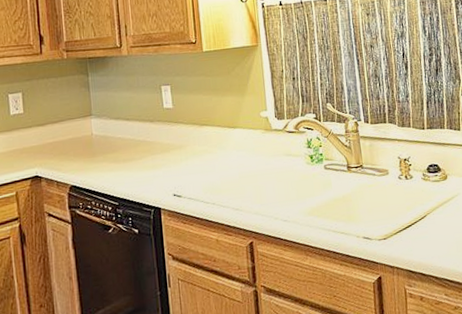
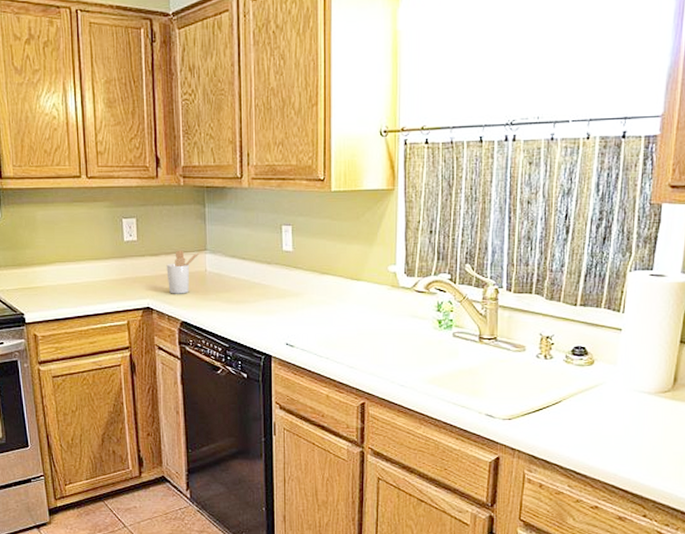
utensil holder: none [53,117,85,161] -> present [166,250,200,294]

